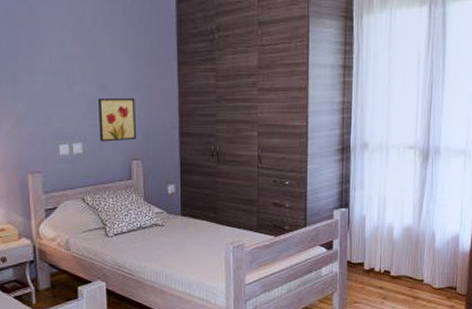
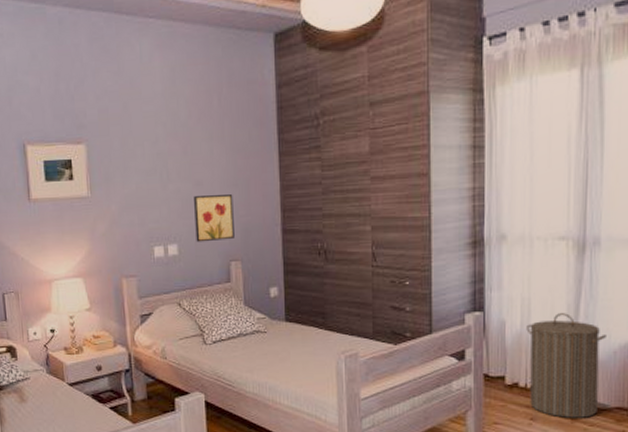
laundry hamper: none [382,210,442,297] -> present [526,313,606,418]

